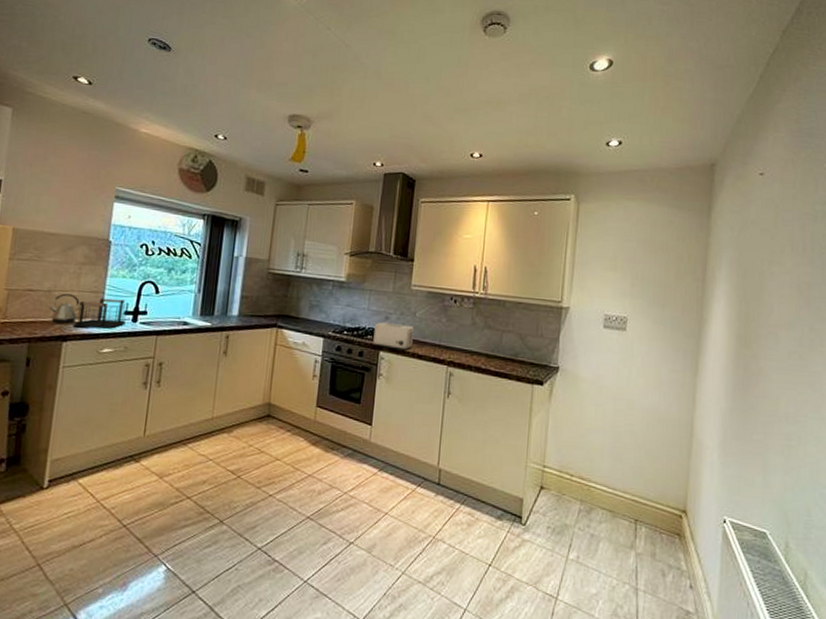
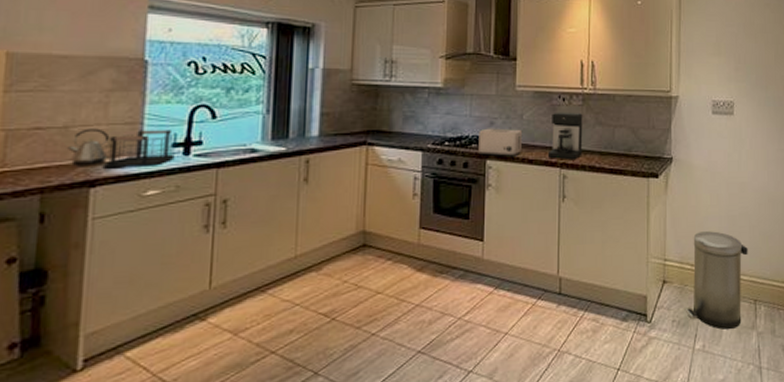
coffee maker: none [436,312,473,360] -> present [547,112,583,161]
pedal bin: none [561,443,632,545] -> present [685,231,748,330]

